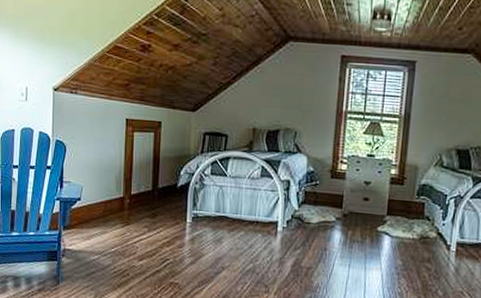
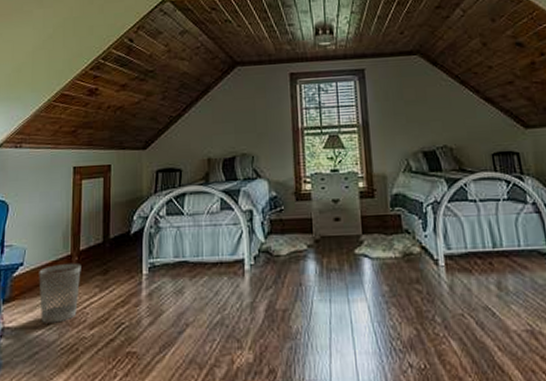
wastebasket: none [94,203,132,252] -> present [39,263,81,323]

